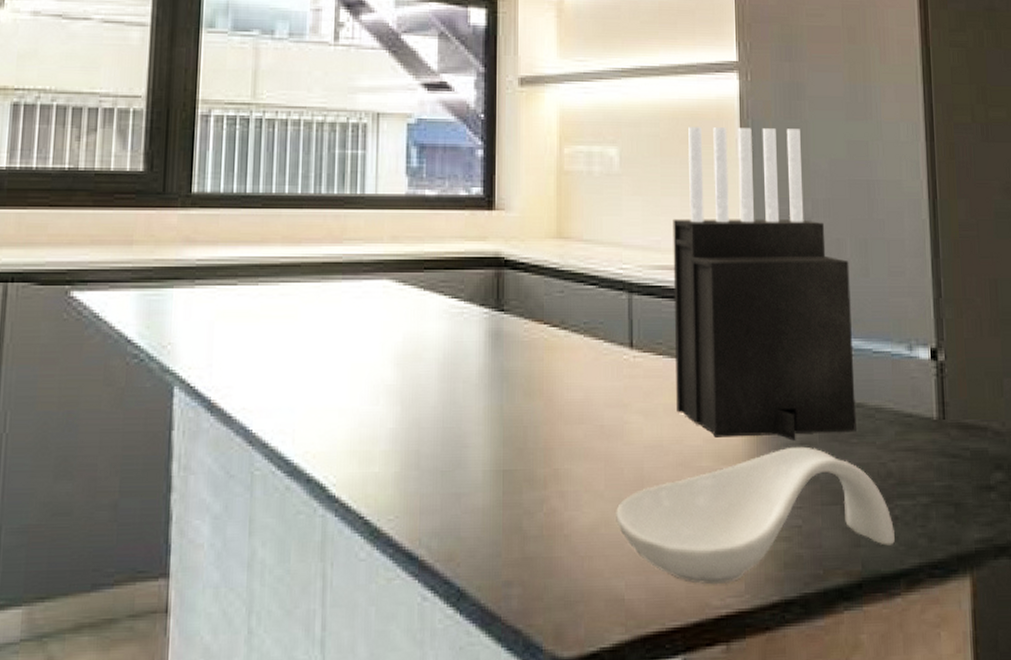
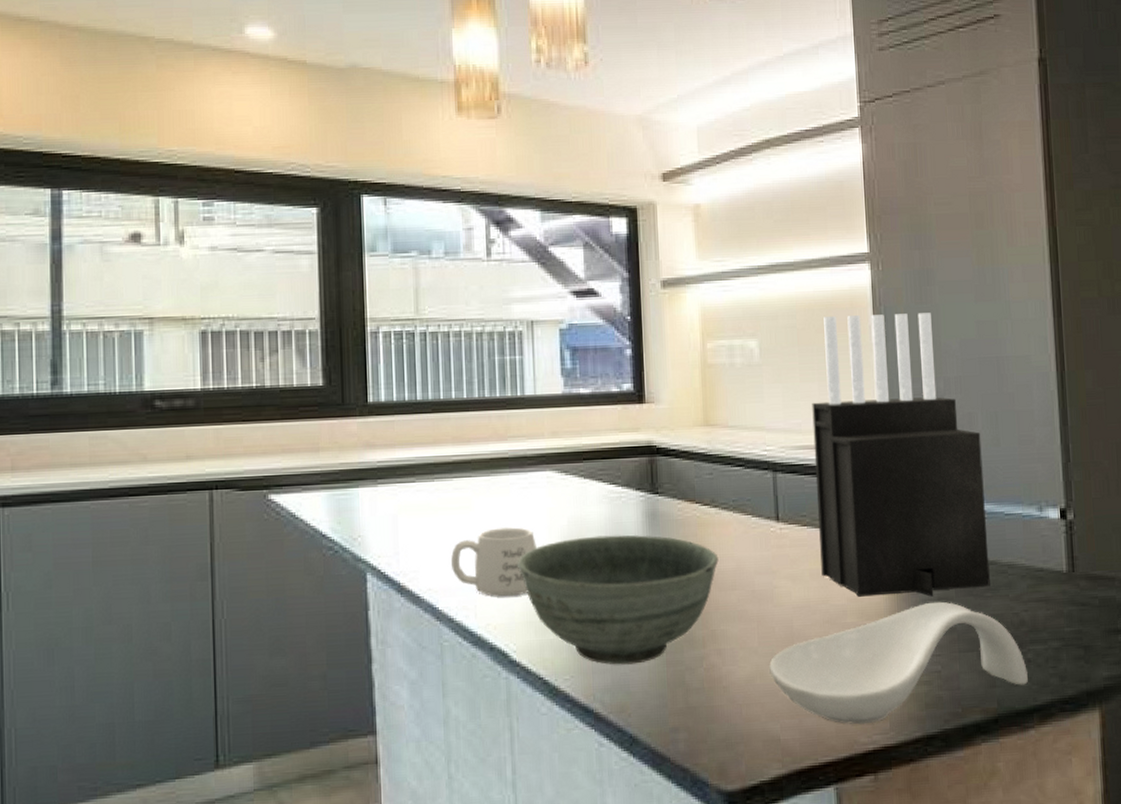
mug: none [270,341,367,421] -> present [451,527,537,597]
bowl: none [343,355,566,505] -> present [517,535,719,665]

